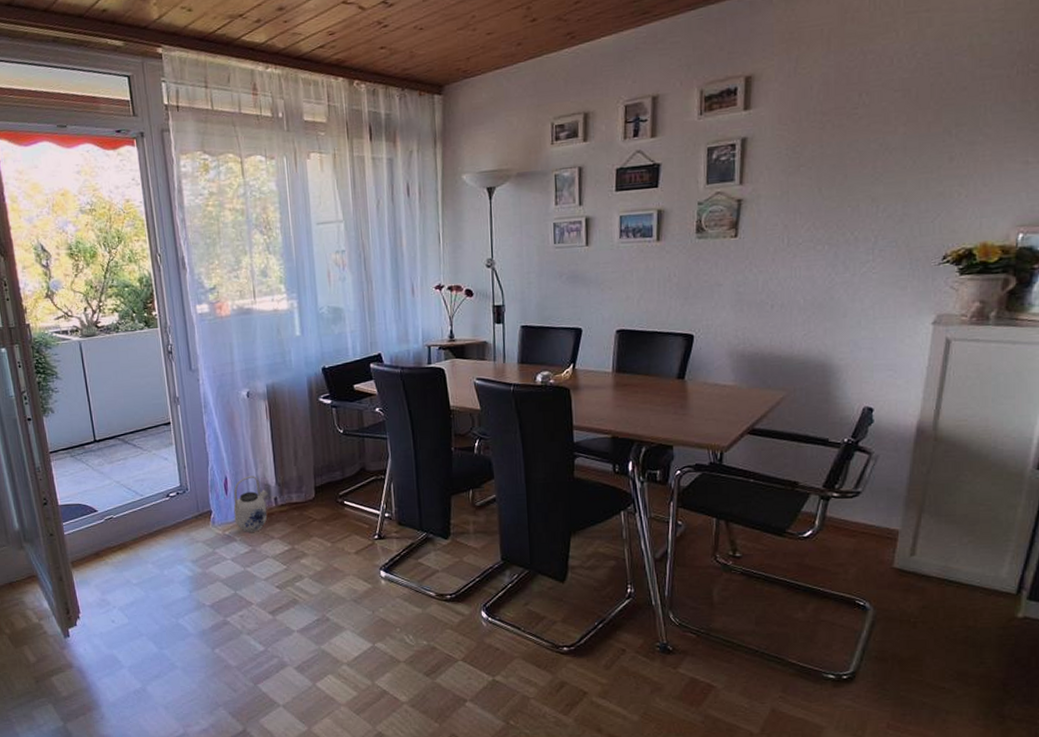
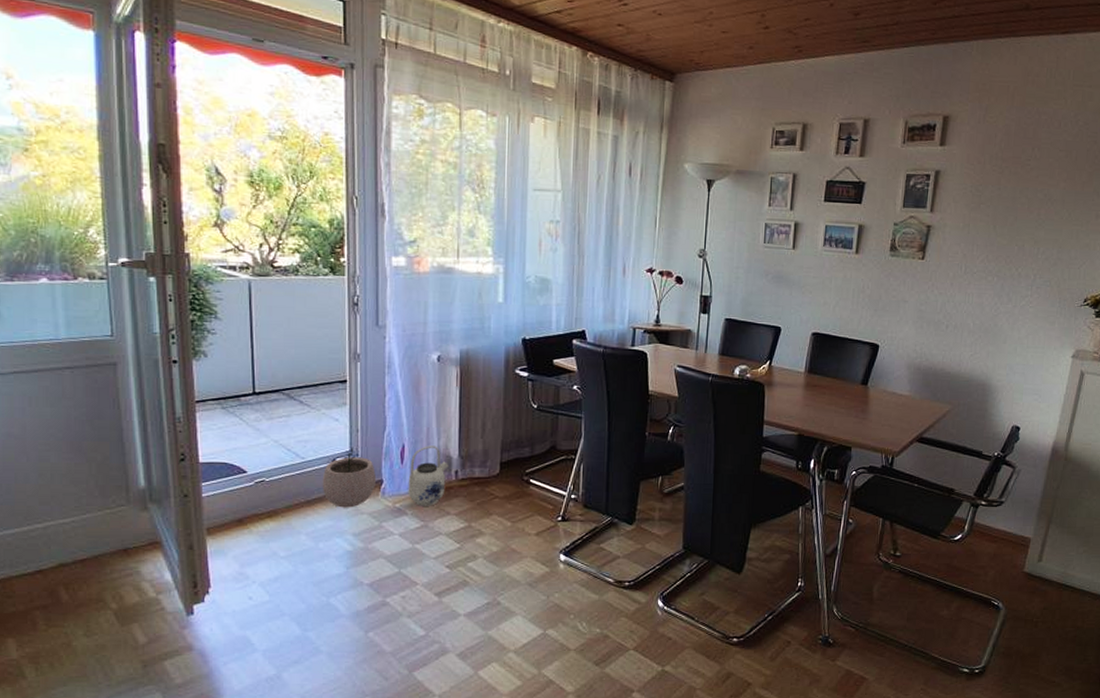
plant pot: none [160,482,207,538] -> present [322,447,377,508]

